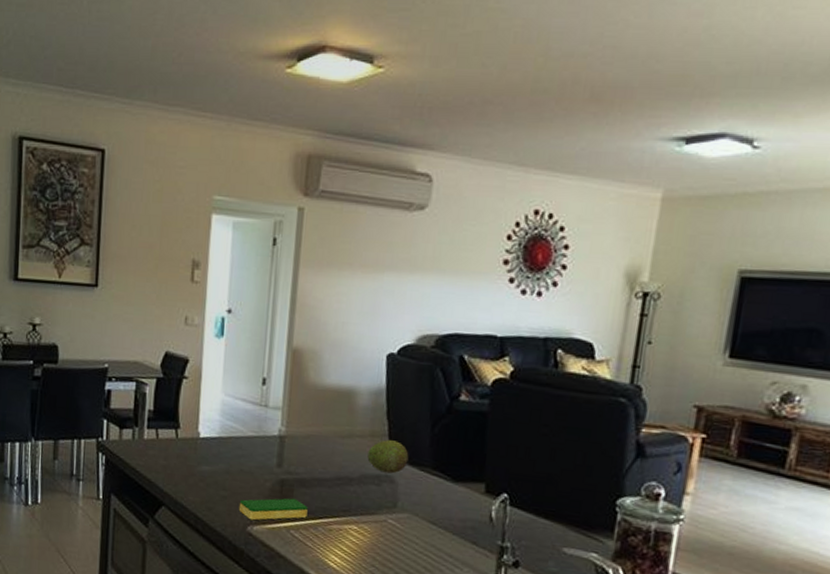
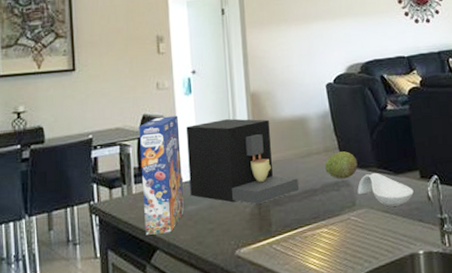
cereal box: none [152,357,204,490] -> present [139,115,184,235]
coffee maker: none [206,374,332,481] -> present [186,118,298,205]
dish sponge: present [238,498,308,521] -> none [225,217,285,245]
spoon rest: none [402,473,473,520] -> present [357,172,414,207]

